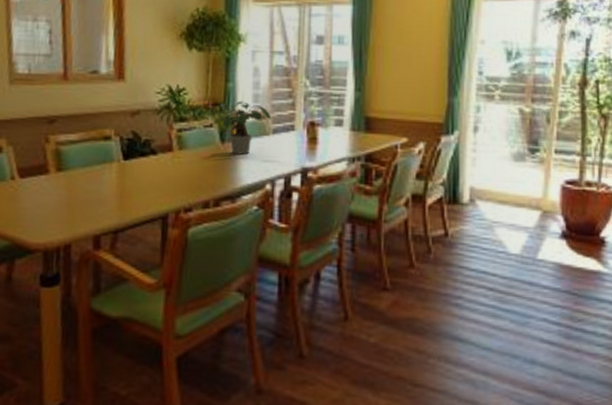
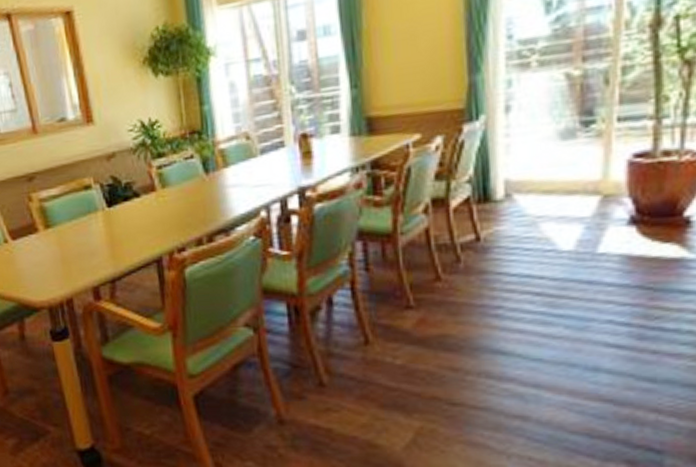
potted plant: present [214,101,272,155] -> none [194,124,257,184]

